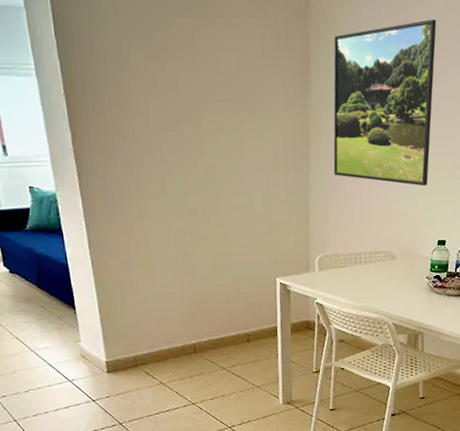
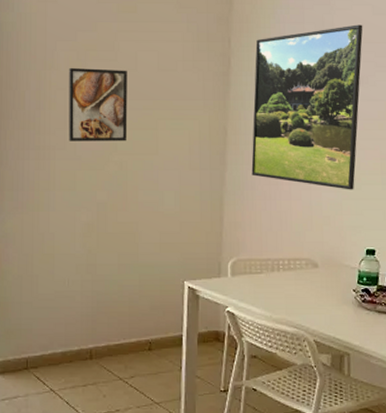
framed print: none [147,68,213,147] -> present [69,67,128,141]

